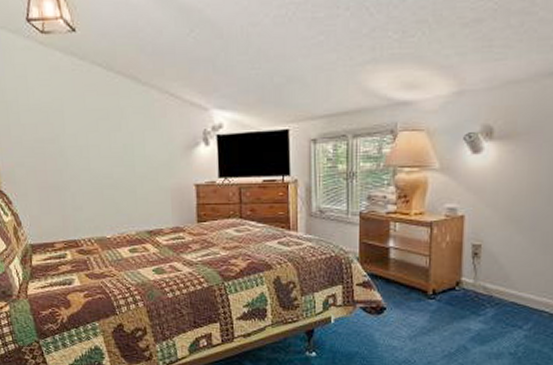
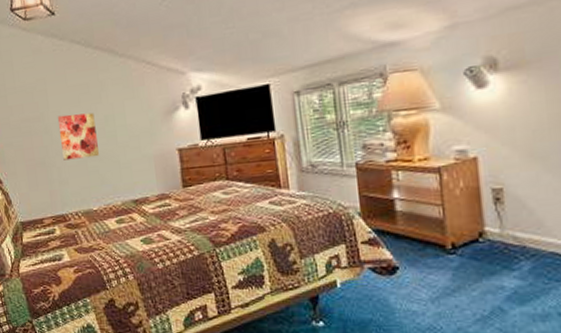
wall art: none [73,139,115,186] -> present [57,112,99,161]

